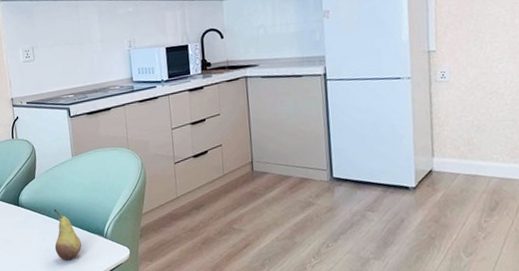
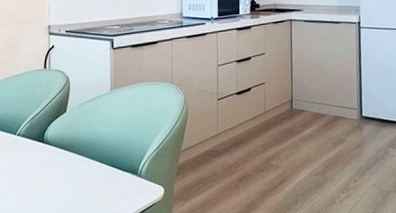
fruit: present [53,209,82,260] -> none [81,146,113,202]

